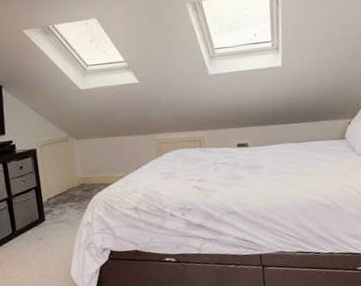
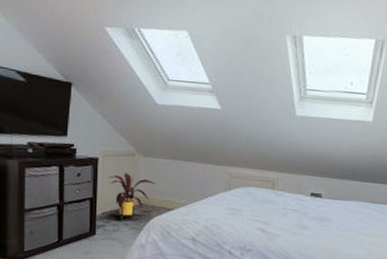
house plant: none [47,158,92,204] -> present [108,172,156,222]

